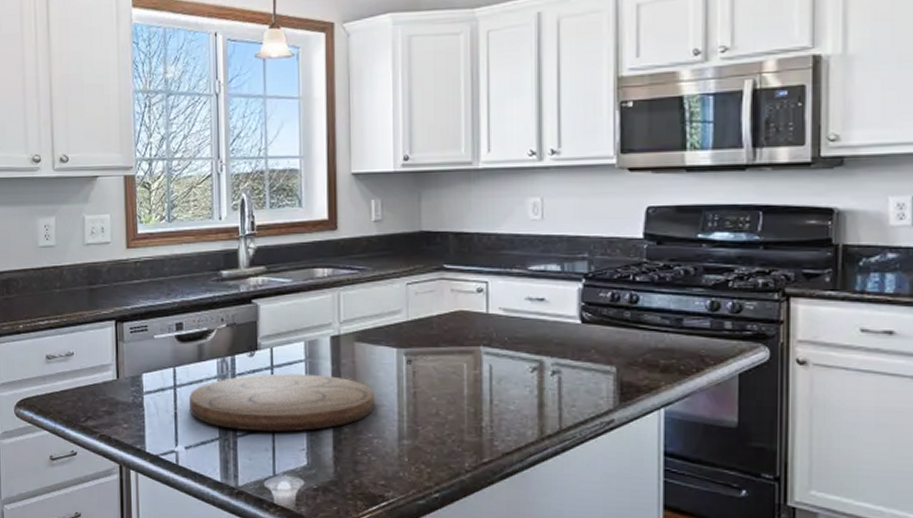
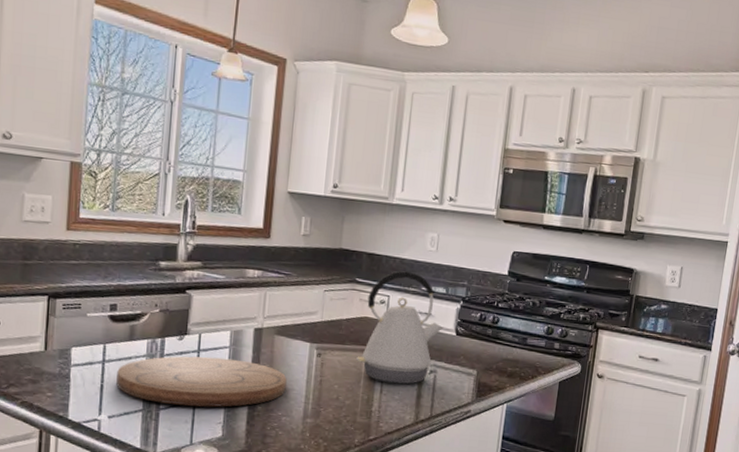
kettle: none [455,249,563,391] -> present [356,271,444,385]

